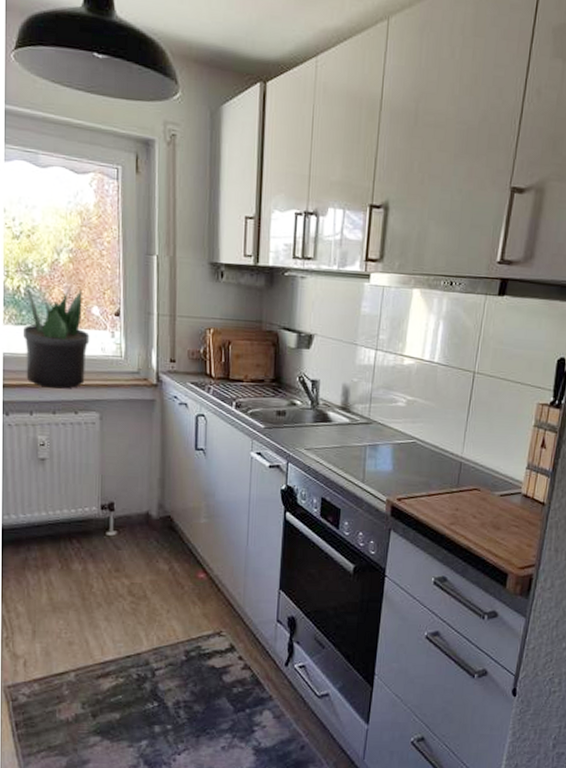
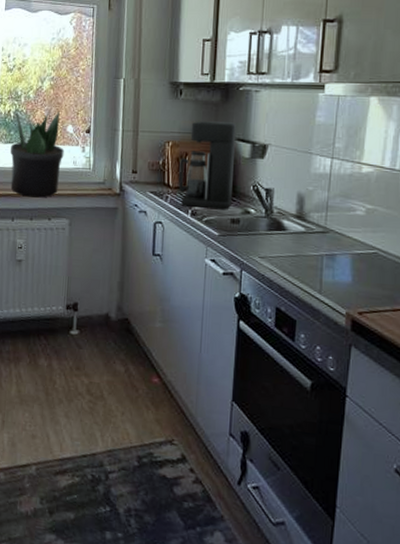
coffee maker: none [221,306,281,402] -> present [178,120,236,210]

